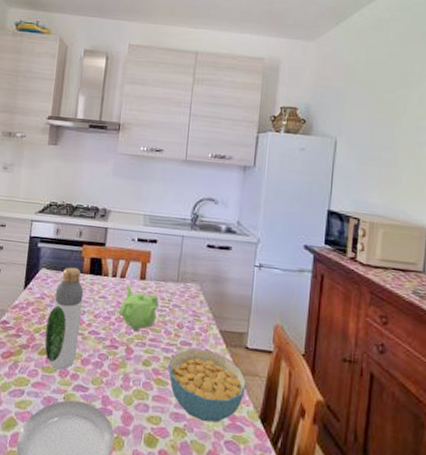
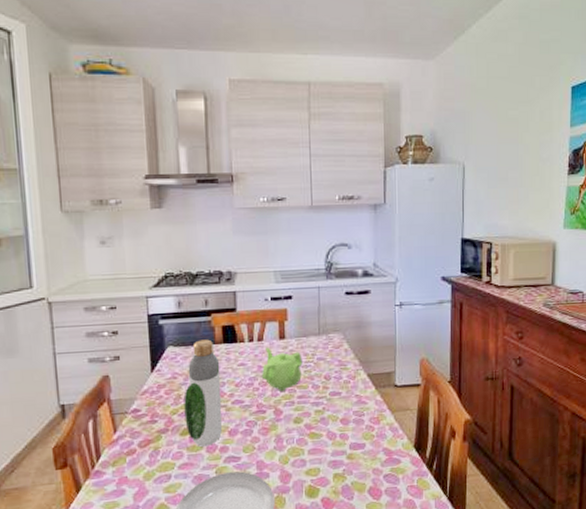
cereal bowl: present [168,348,247,423] -> none [321,396,400,463]

